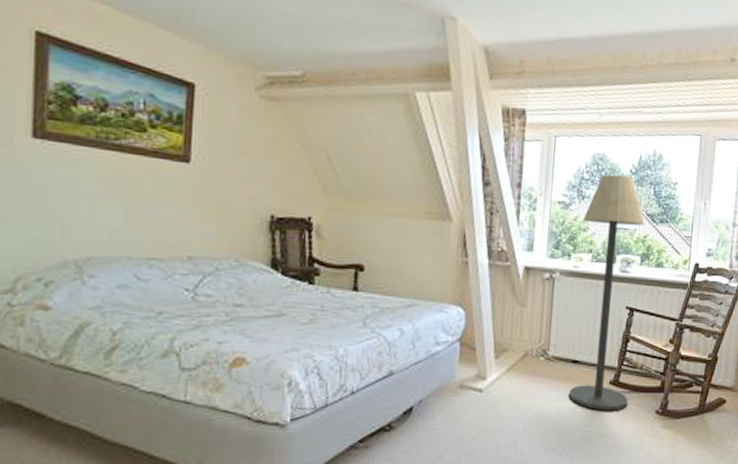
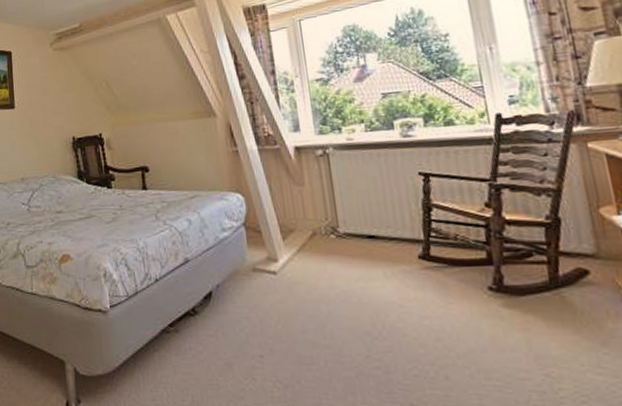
floor lamp: present [569,174,645,411] -> none [346,39,448,289]

